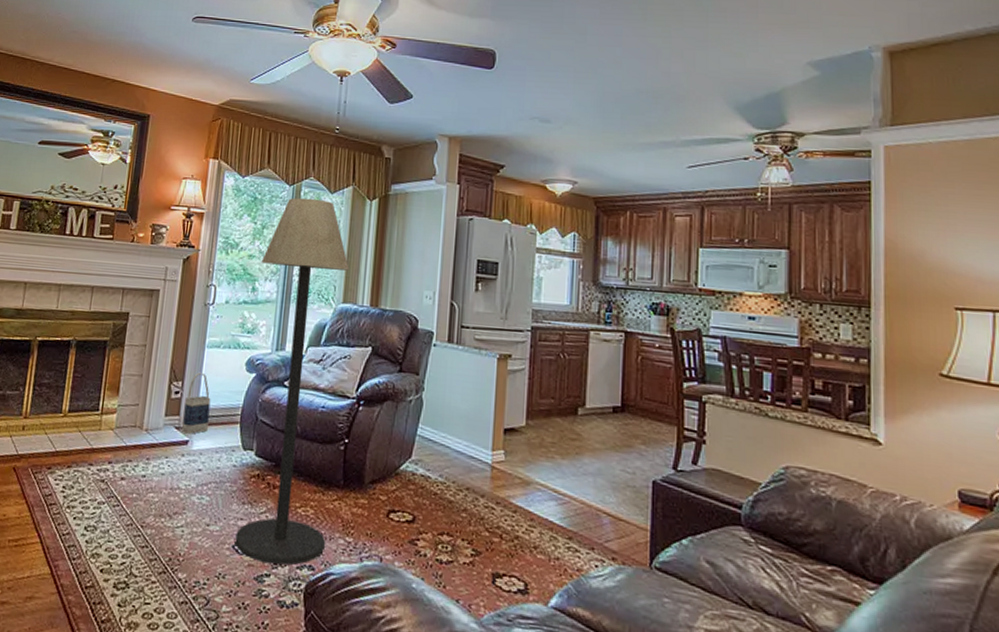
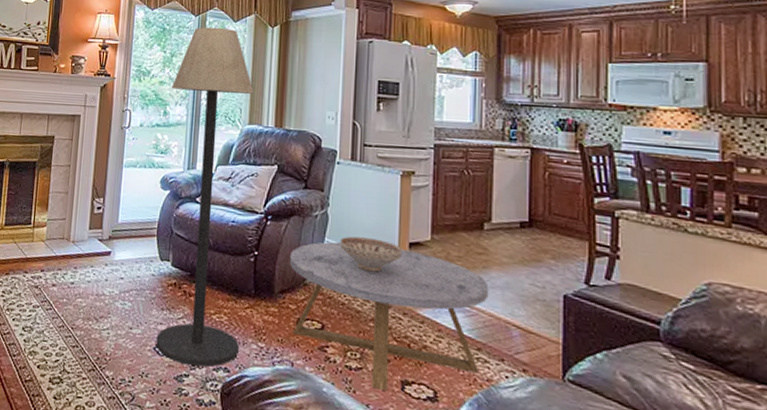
bag: present [182,372,211,434] -> none [105,189,130,246]
coffee table: none [381,428,581,584] -> present [289,241,489,391]
decorative bowl: none [434,422,496,460] -> present [340,236,402,272]

